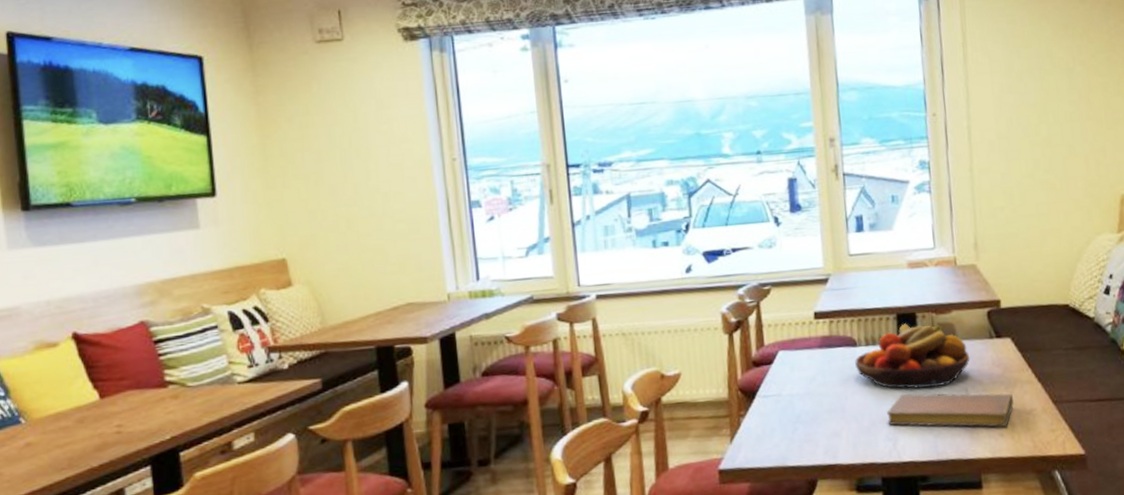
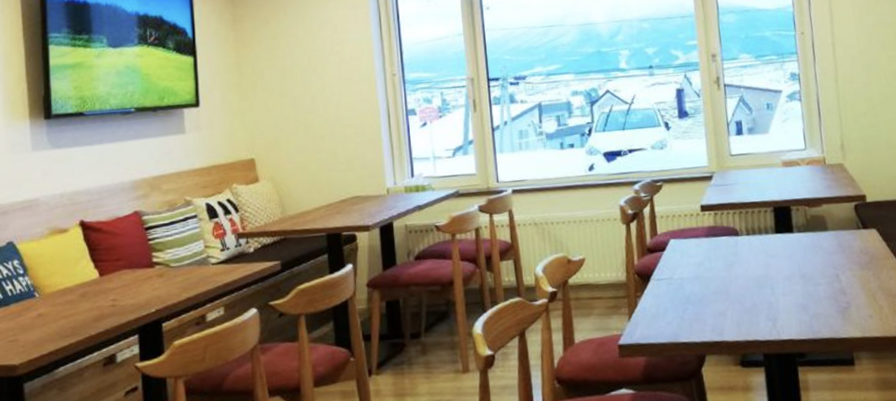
fruit bowl: present [855,323,970,389] -> none [737,215,840,274]
notebook: present [887,393,1014,427] -> none [767,278,881,309]

